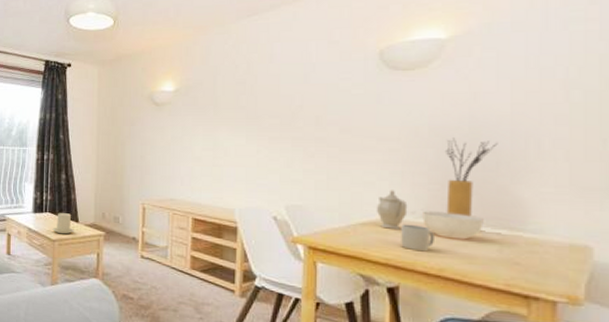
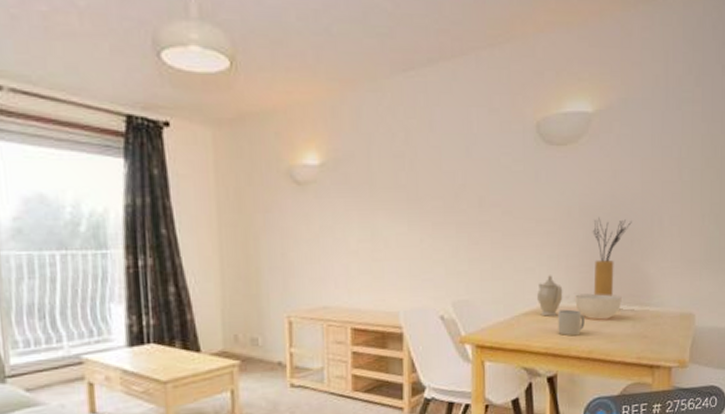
candle: present [52,213,75,235] -> none [161,341,196,372]

